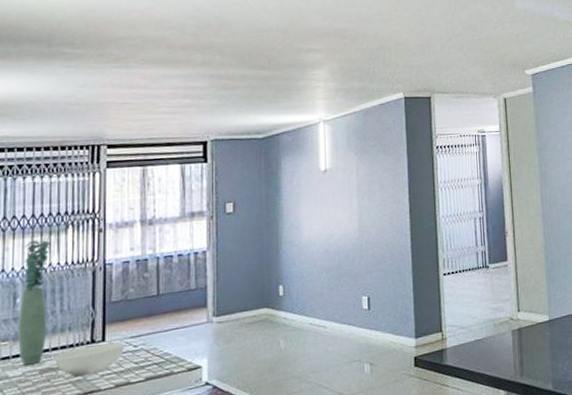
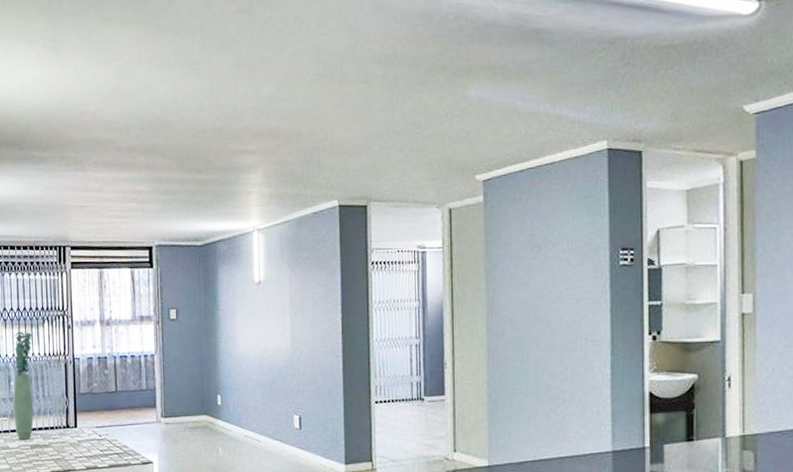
bowl: present [53,342,125,376] -> none [40,430,92,454]

